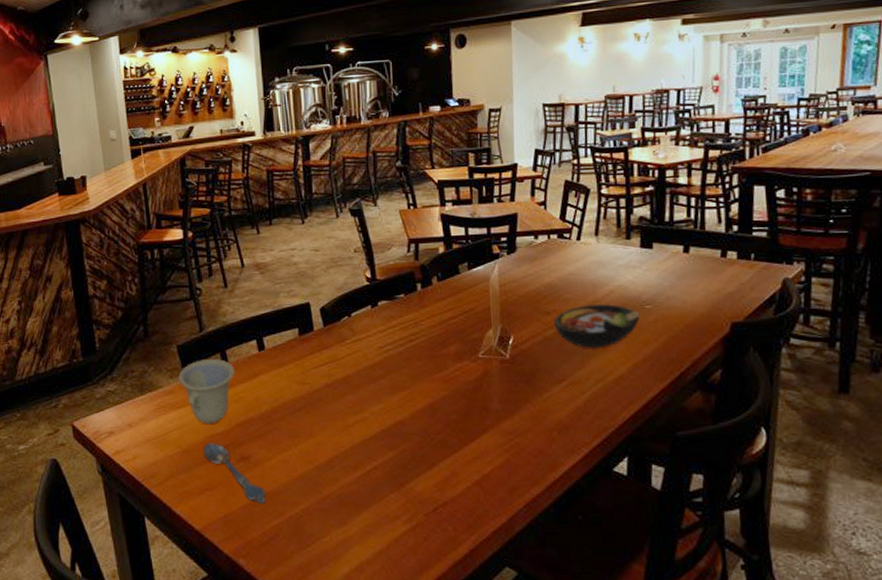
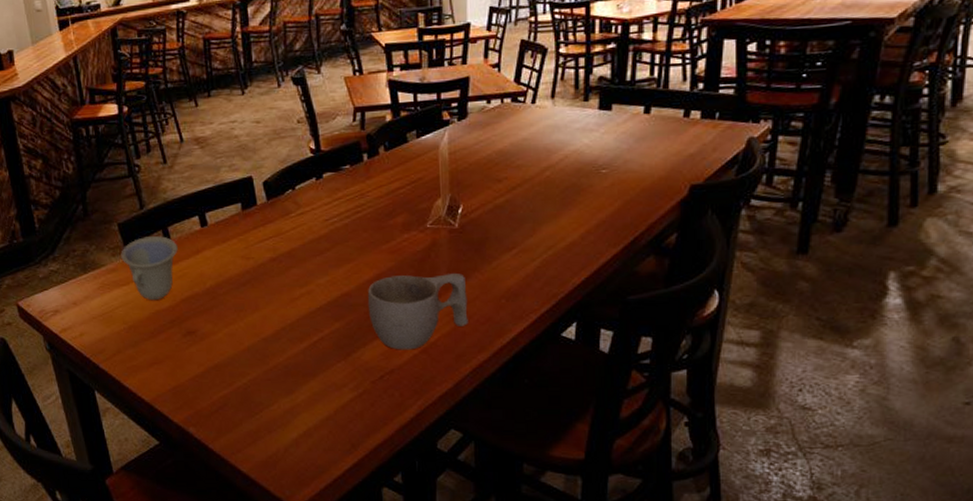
spoon: present [203,443,265,504] -> none [149,318,213,375]
cup: none [420,403,521,482] -> present [367,272,468,350]
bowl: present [554,304,641,348] -> none [505,169,596,215]

